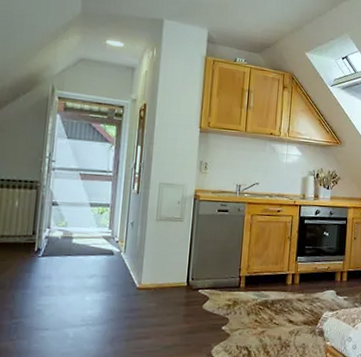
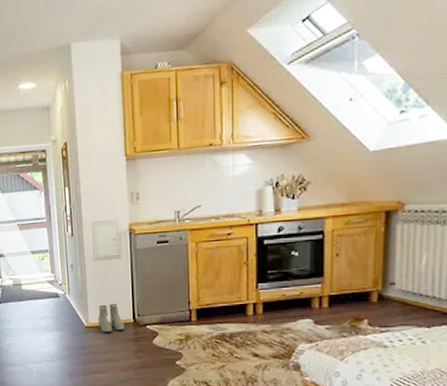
boots: none [151,265,177,295] -> present [98,303,124,332]

